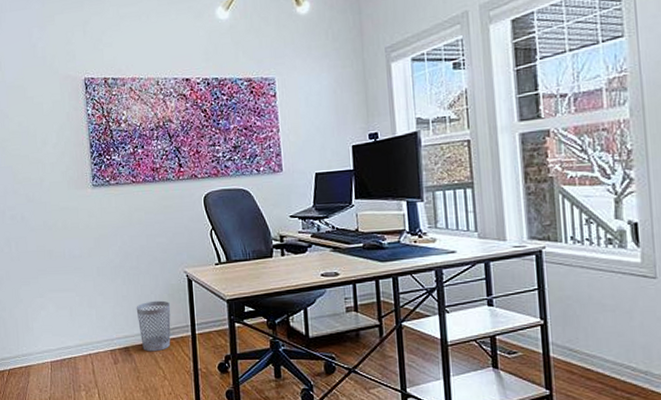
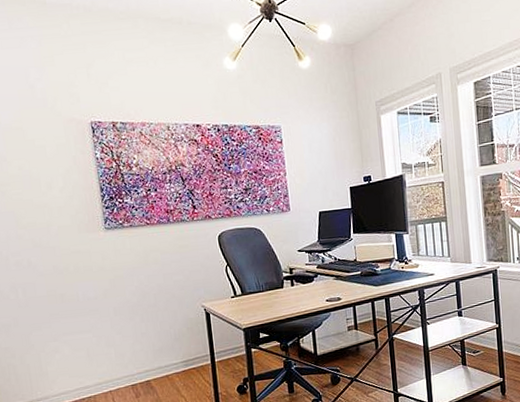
wastebasket: present [136,300,171,352] -> none [156,334,192,383]

